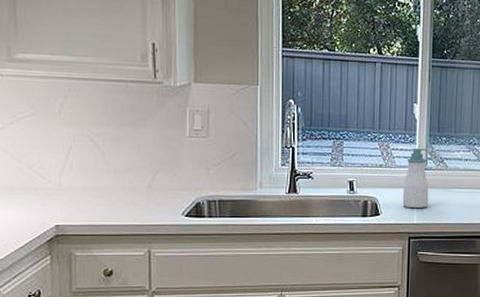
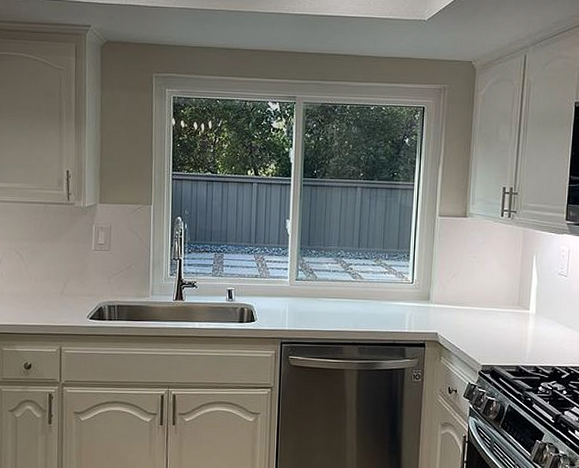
soap bottle: present [402,148,429,209] -> none [275,260,300,316]

